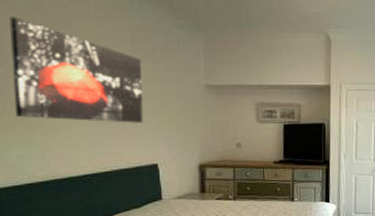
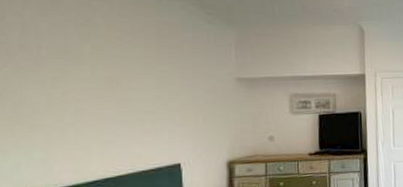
wall art: present [9,17,143,123] -> none [16,15,167,122]

